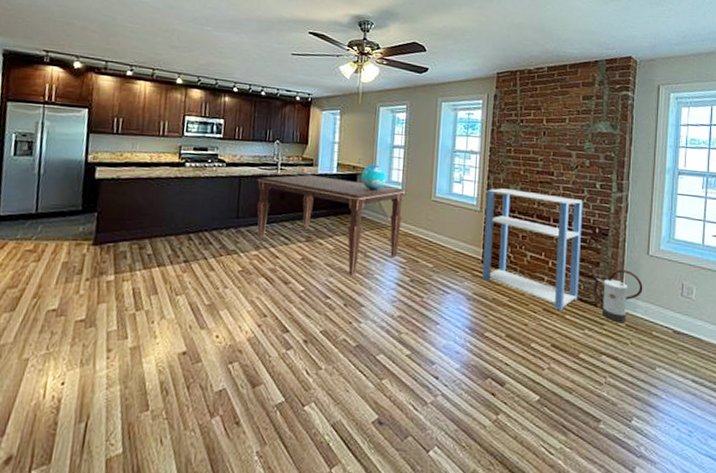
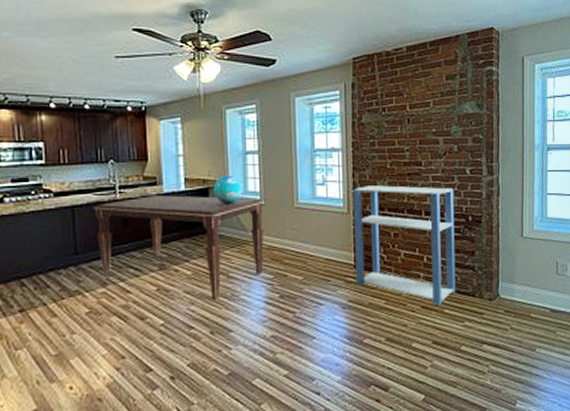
watering can: present [589,270,643,322] -> none [465,255,519,309]

